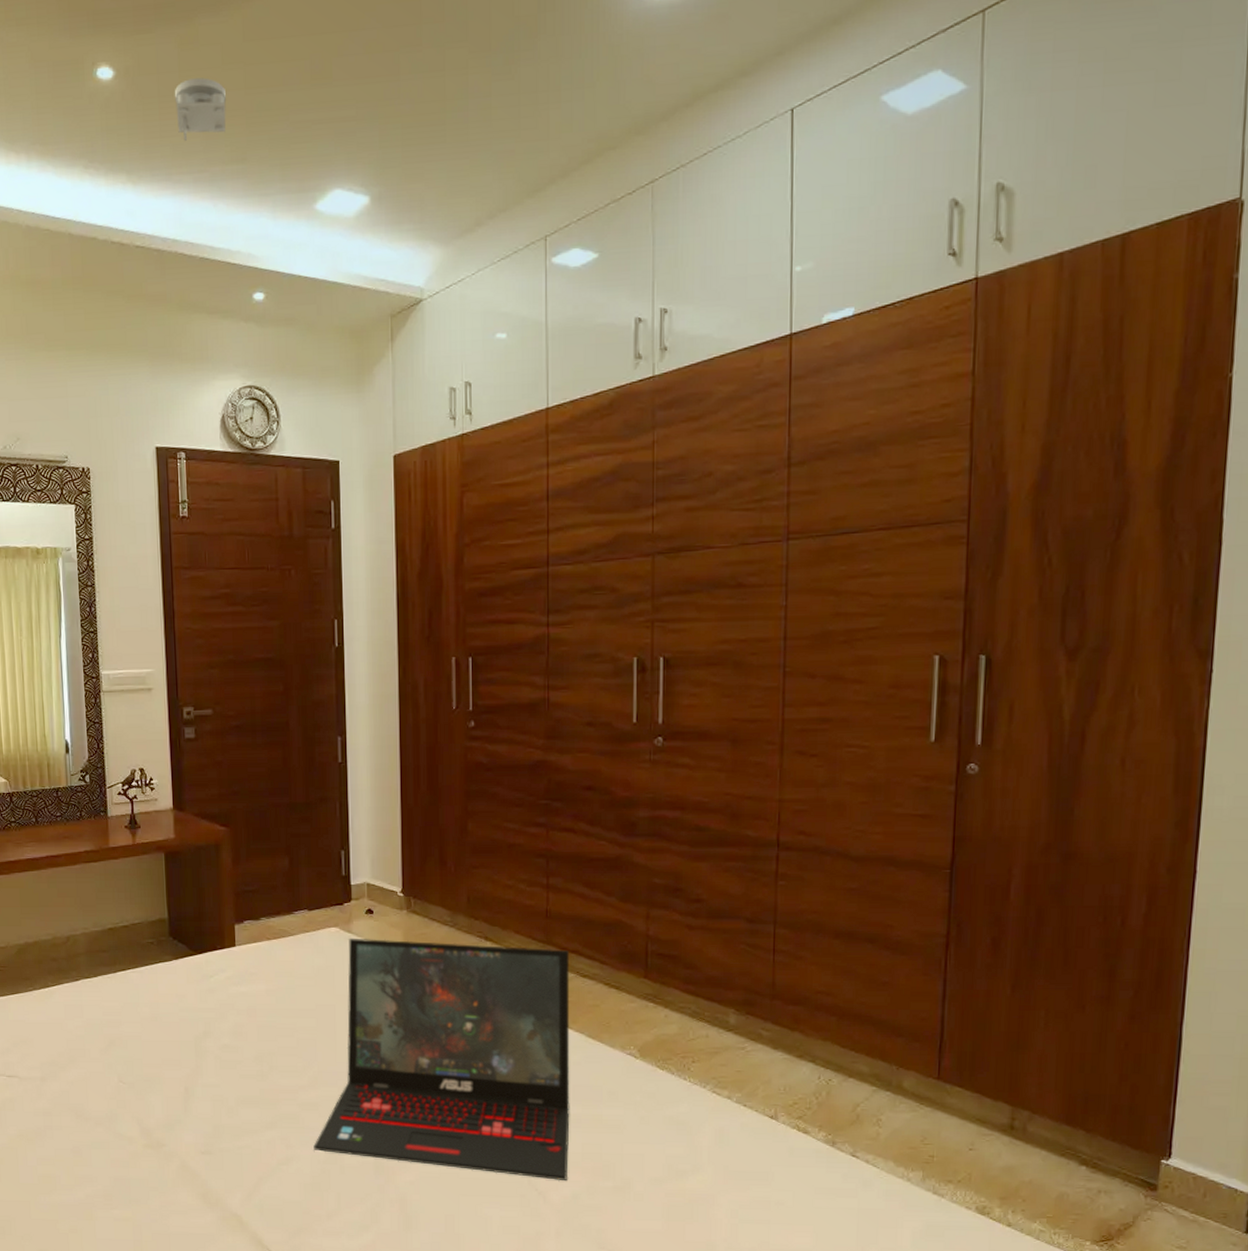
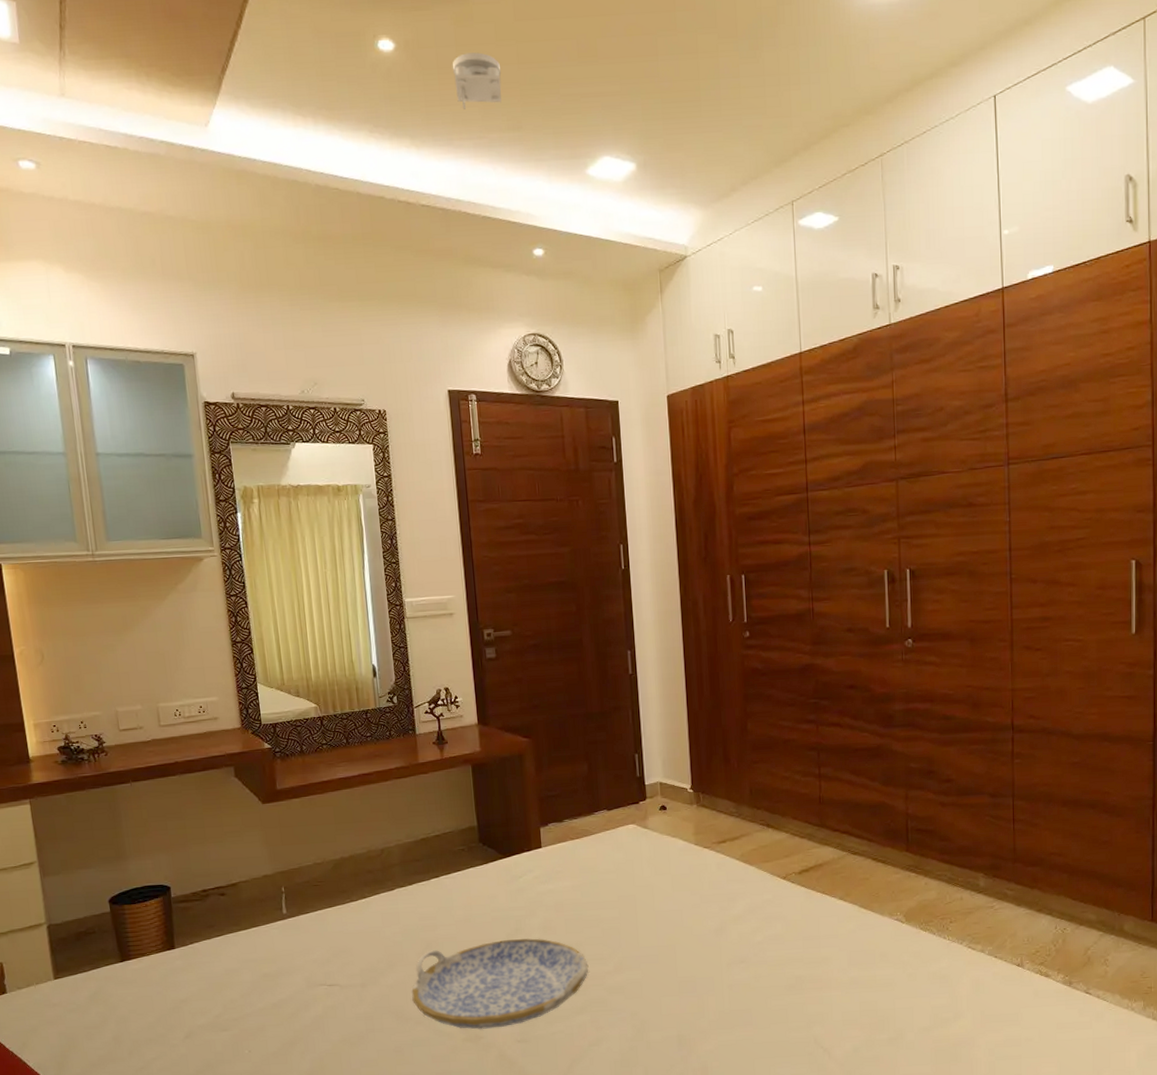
serving tray: none [92,1043,281,1137] -> present [411,938,589,1030]
laptop: present [313,938,570,1182] -> none [621,831,849,1038]

